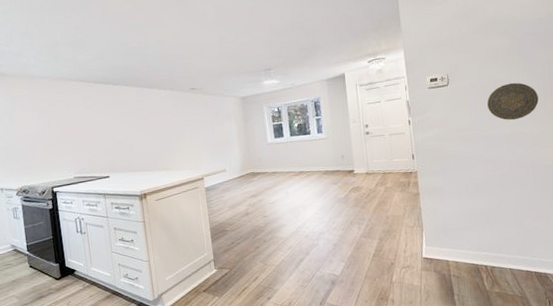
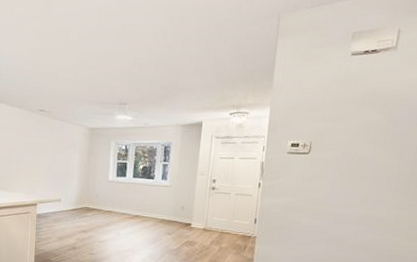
decorative plate: present [487,82,539,121] -> none [345,162,402,203]

